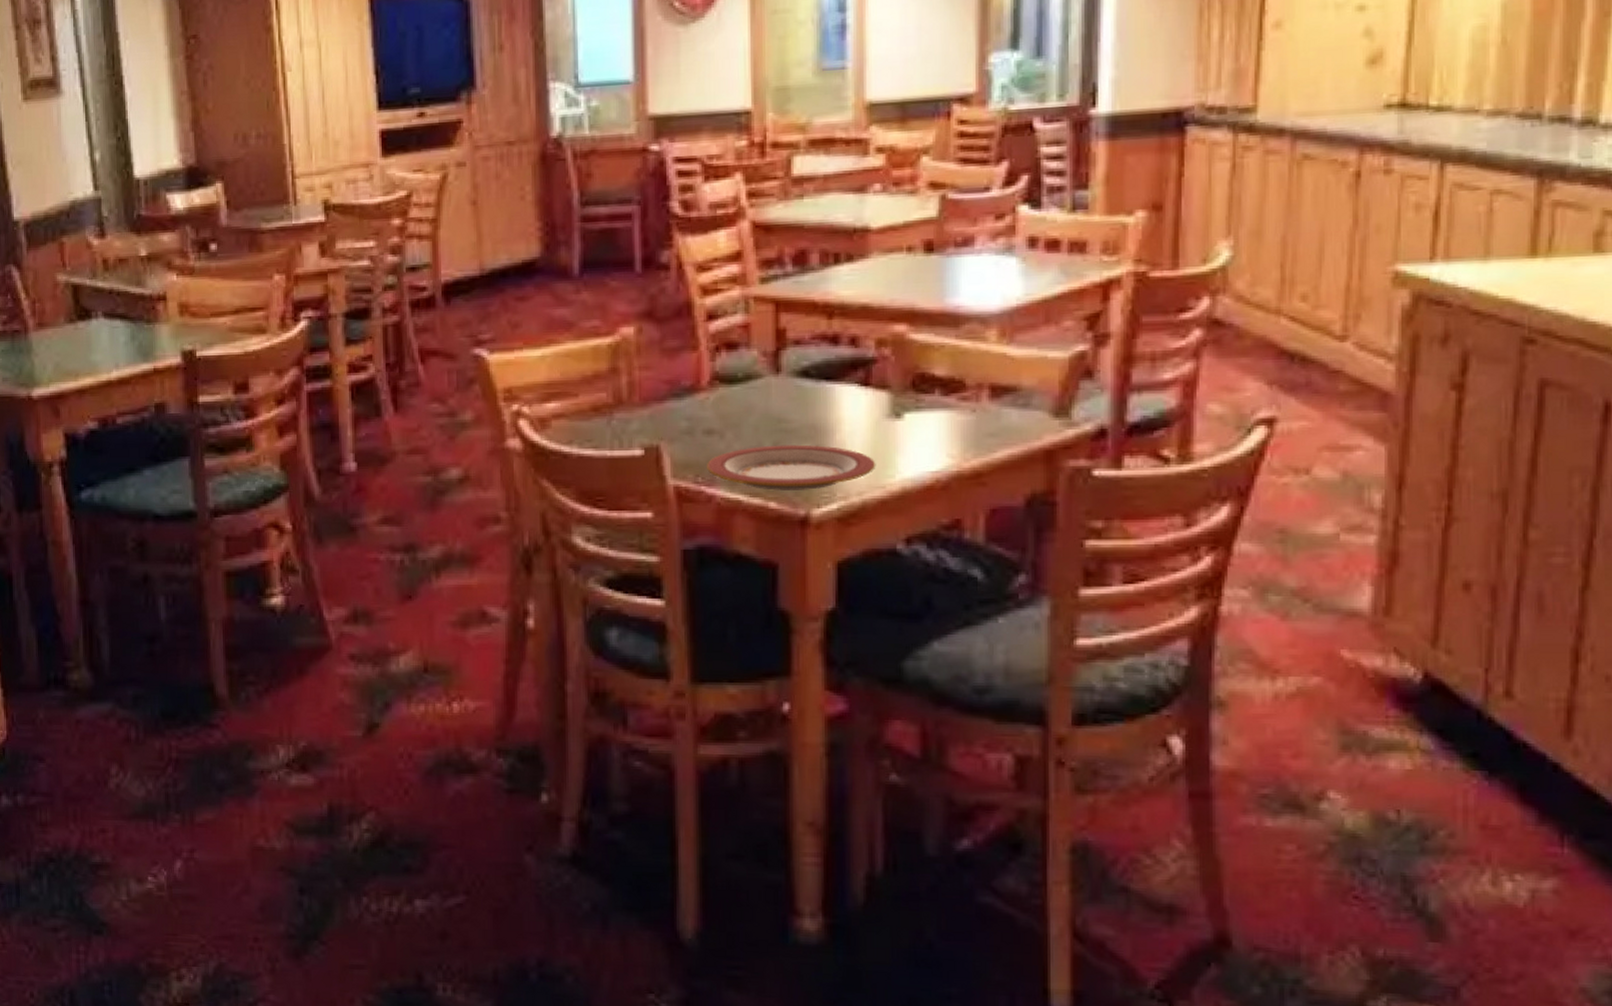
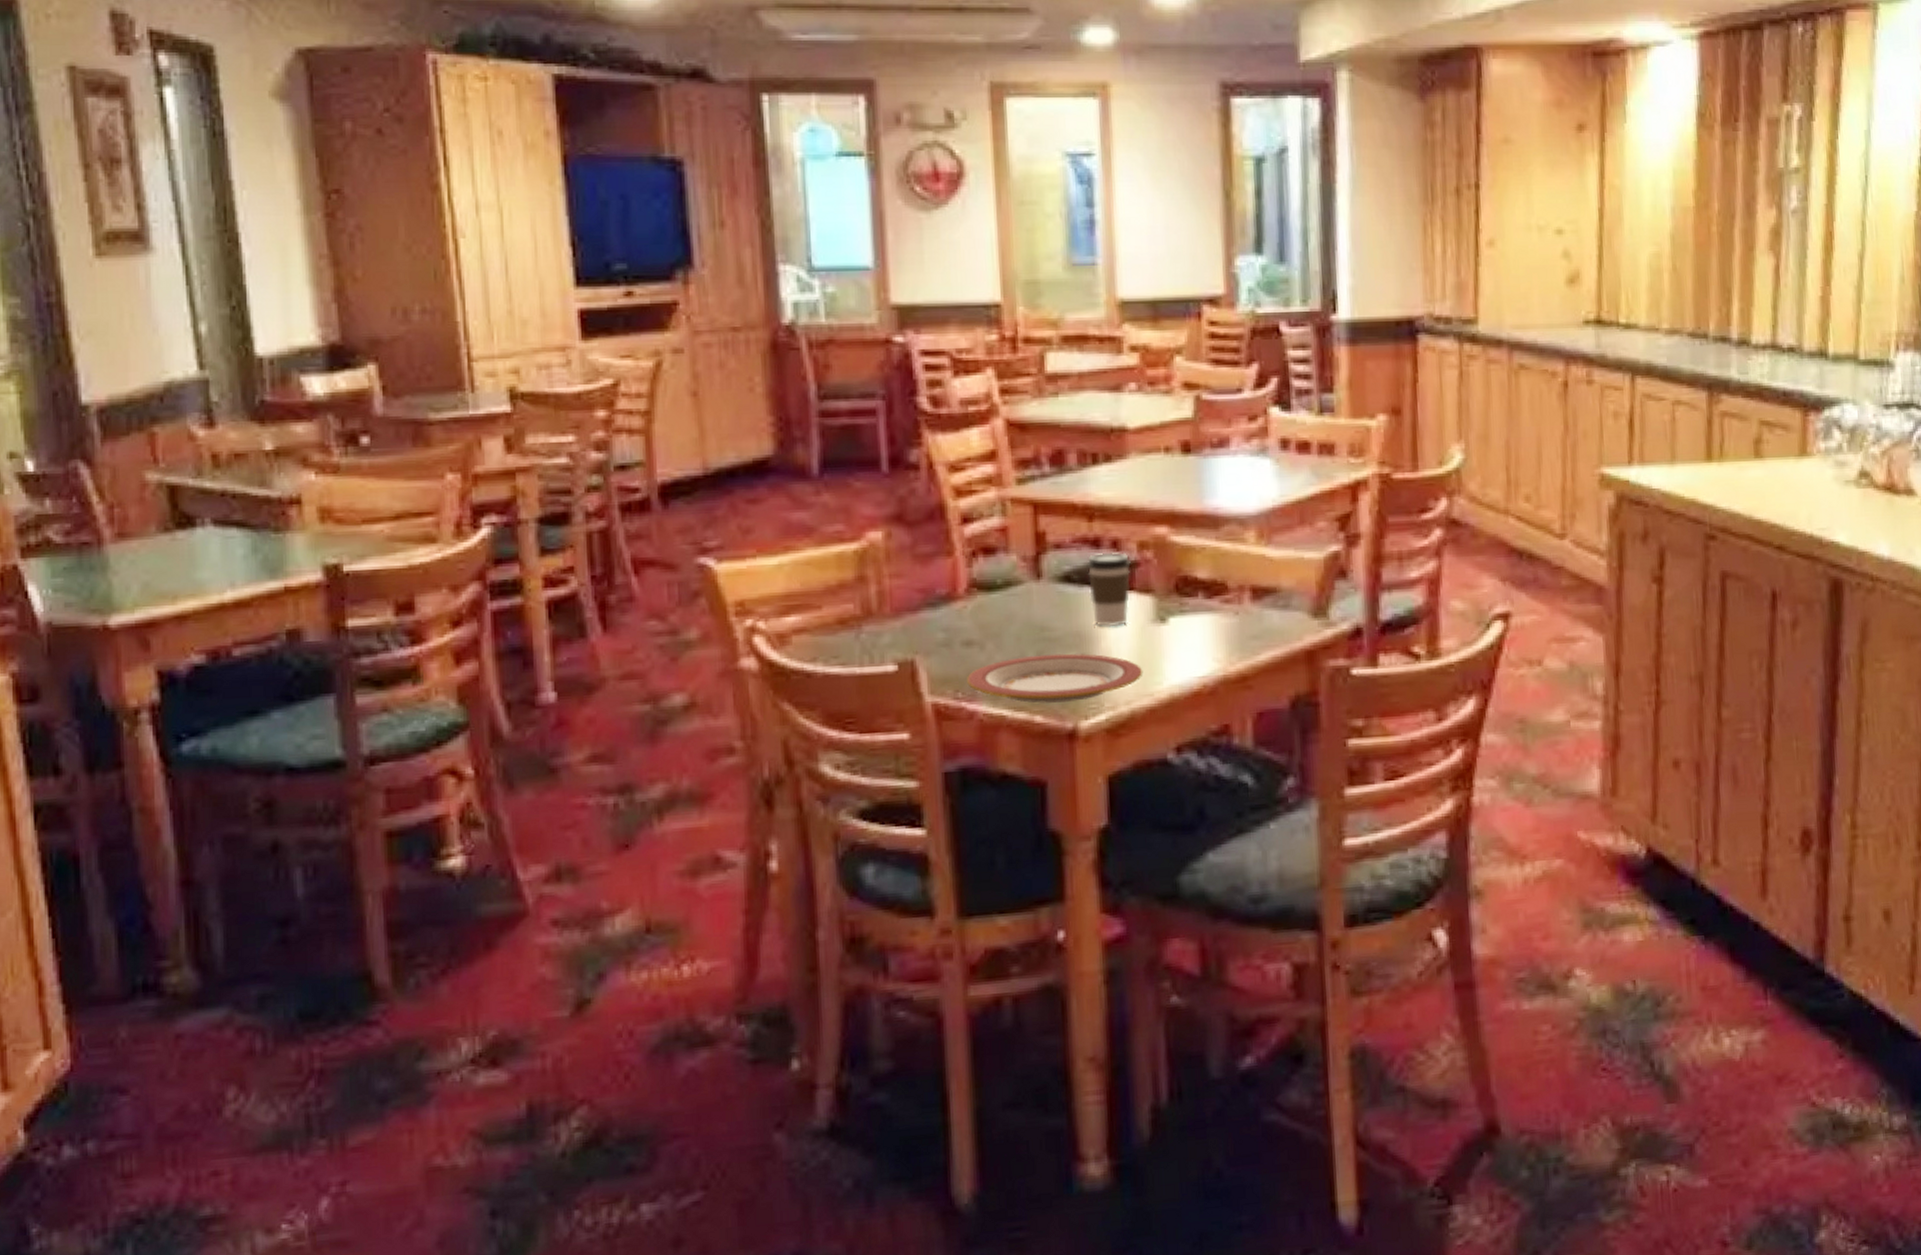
coffee cup: none [824,348,868,421] -> present [1086,551,1131,628]

